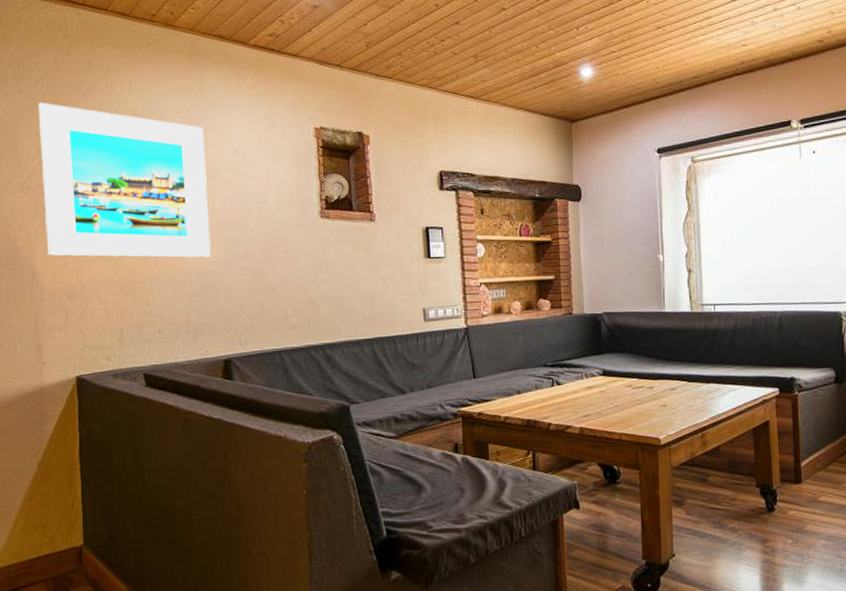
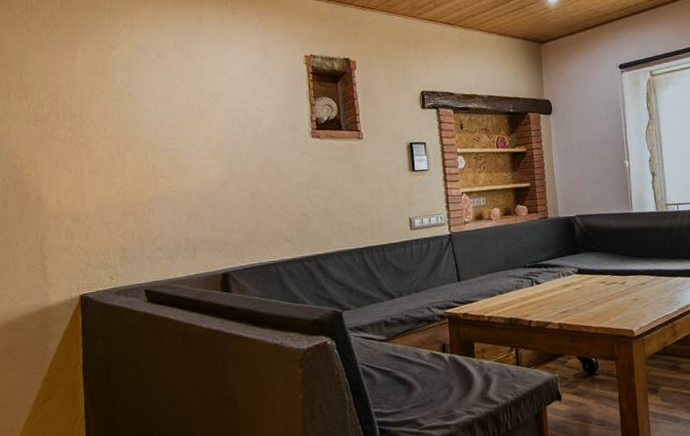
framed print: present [38,102,211,258] -> none [45,40,209,182]

